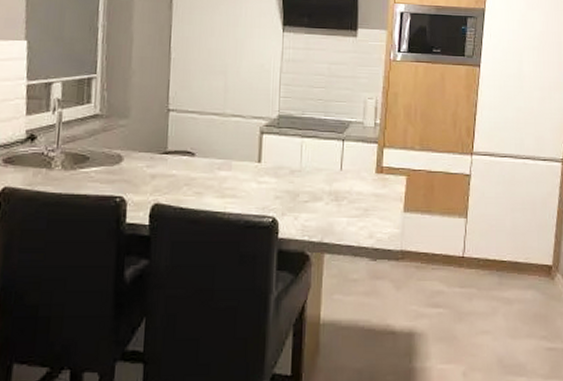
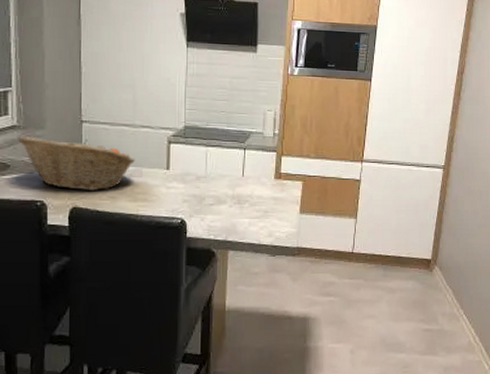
fruit basket: none [99,126,224,185] -> present [18,136,135,190]

